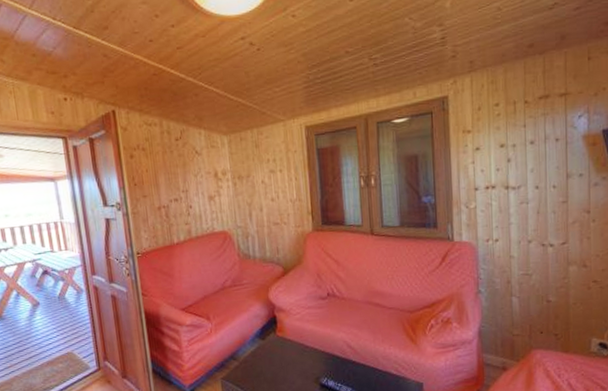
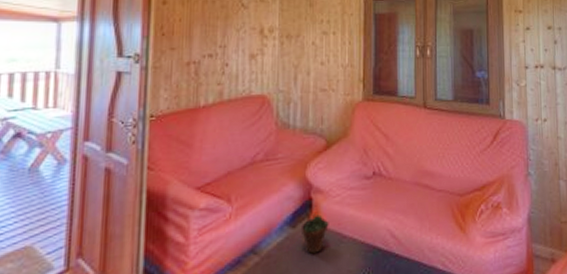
succulent plant: none [270,322,293,360] -> present [302,205,329,254]

